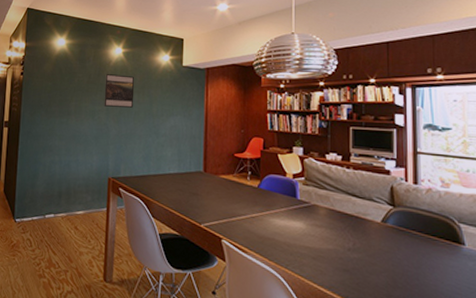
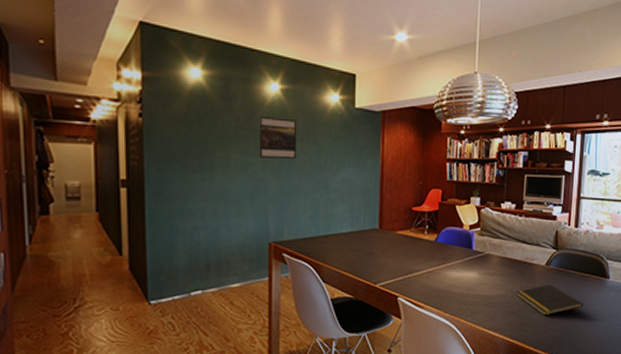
notepad: none [349,243,433,279] -> present [516,284,583,316]

